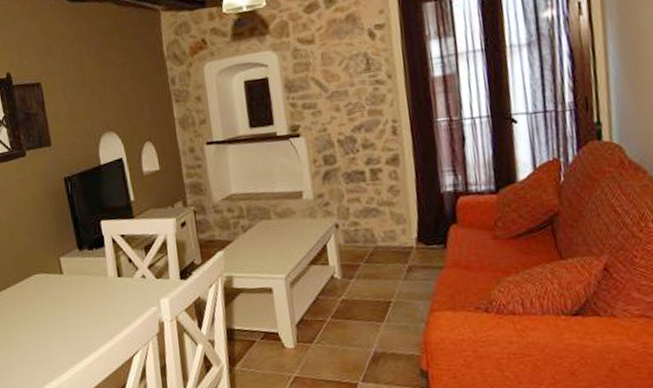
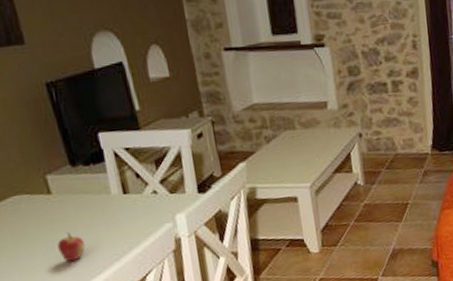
fruit: none [65,308,86,337] -> present [57,231,85,262]

